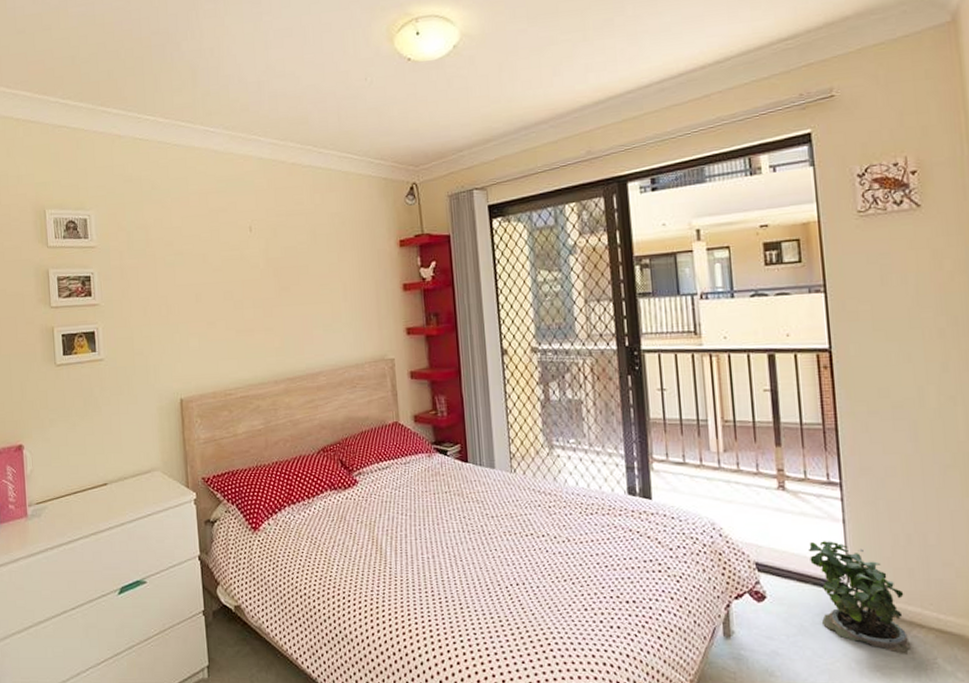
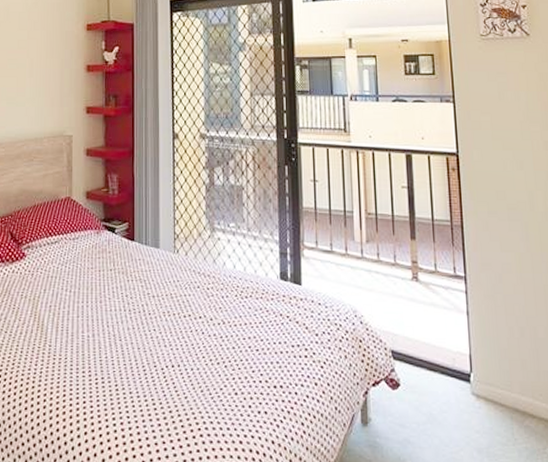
potted plant: present [808,541,911,654] -> none [437,331,525,444]

